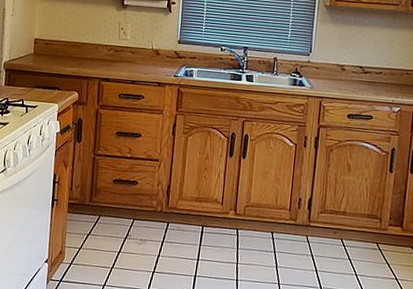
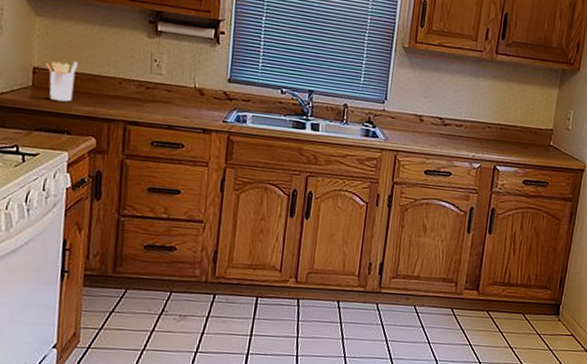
utensil holder: none [43,32,66,65] -> present [45,61,78,102]

